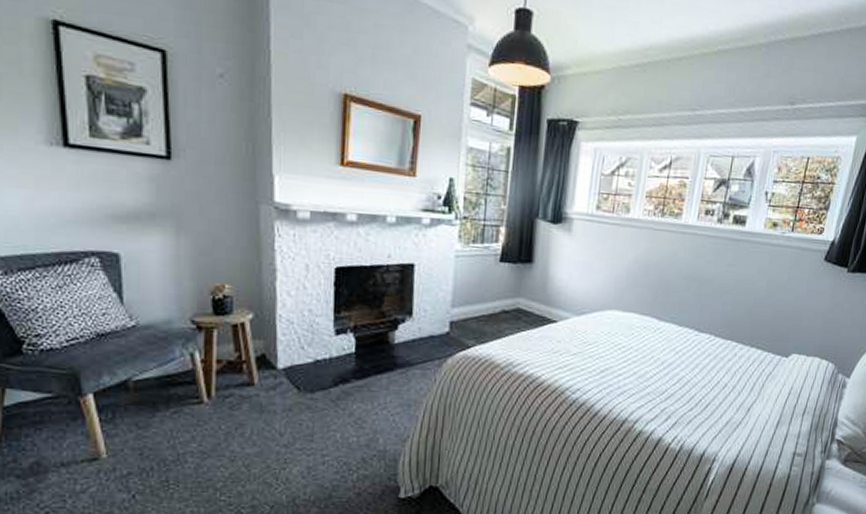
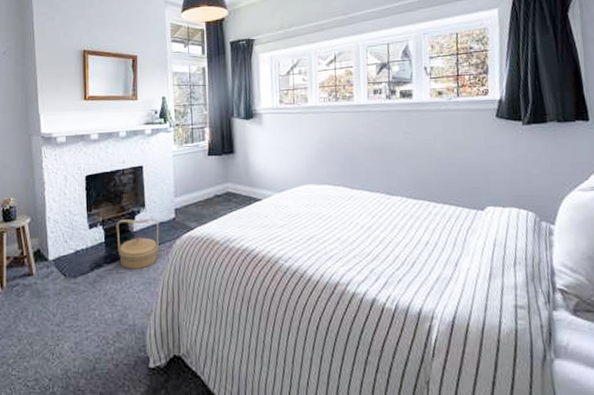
basket: none [371,328,428,388] -> present [116,218,159,269]

